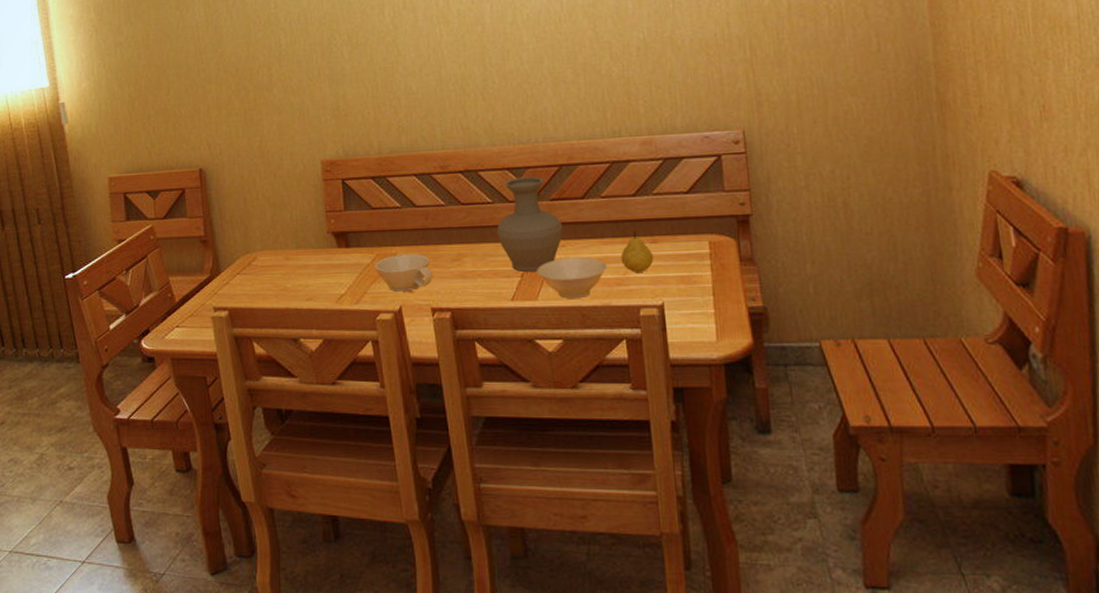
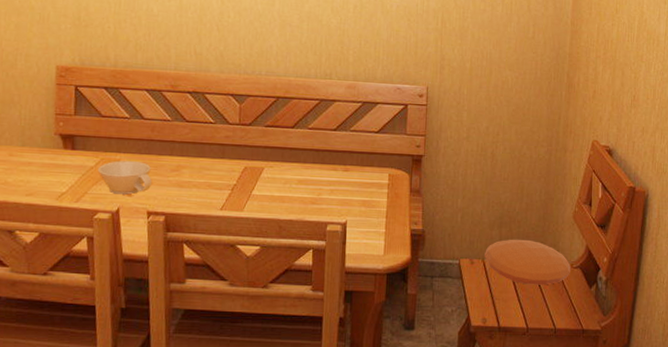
vase: present [496,176,563,272] -> none [215,103,273,186]
bowl: present [537,257,608,299] -> none [245,177,306,213]
fruit: present [620,231,654,272] -> none [317,160,344,194]
cushion: none [854,309,986,370] -> present [485,239,571,285]

